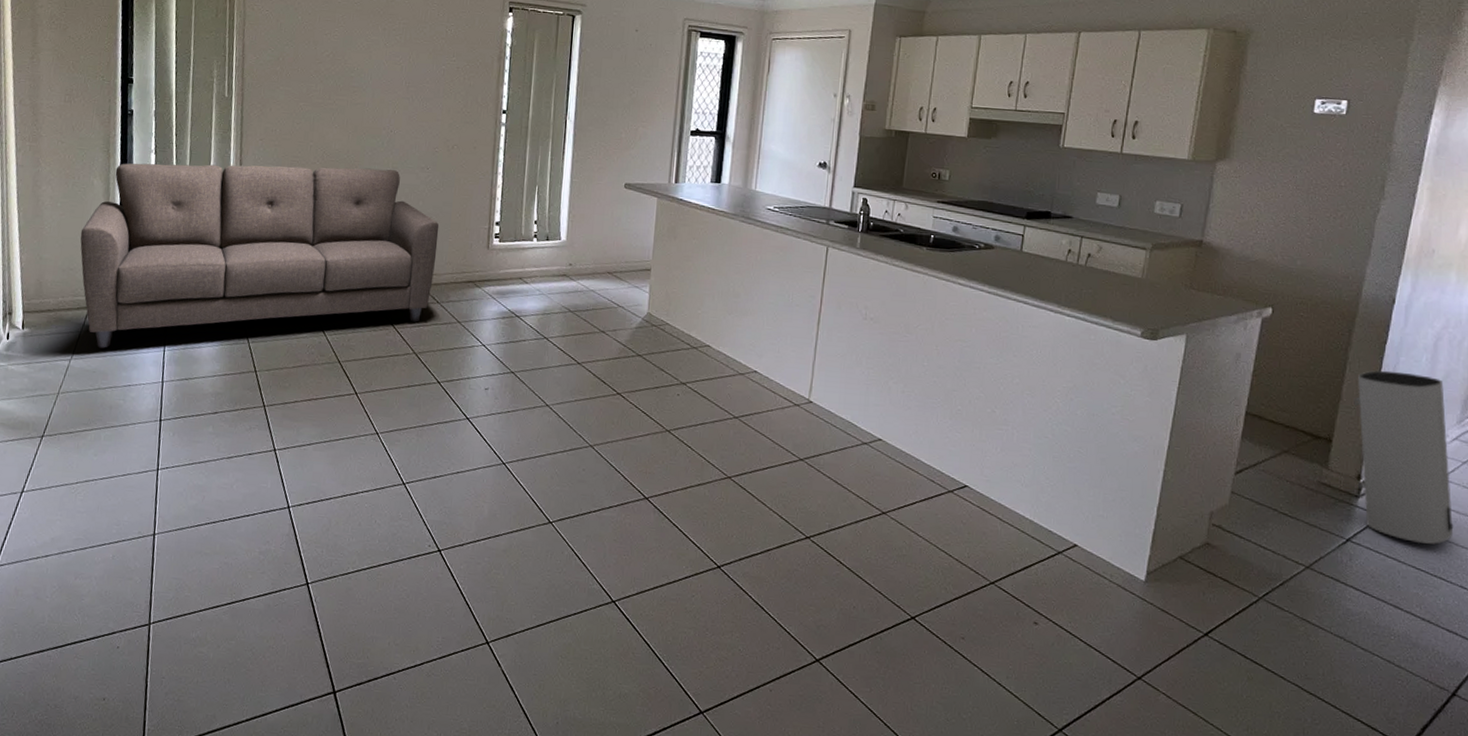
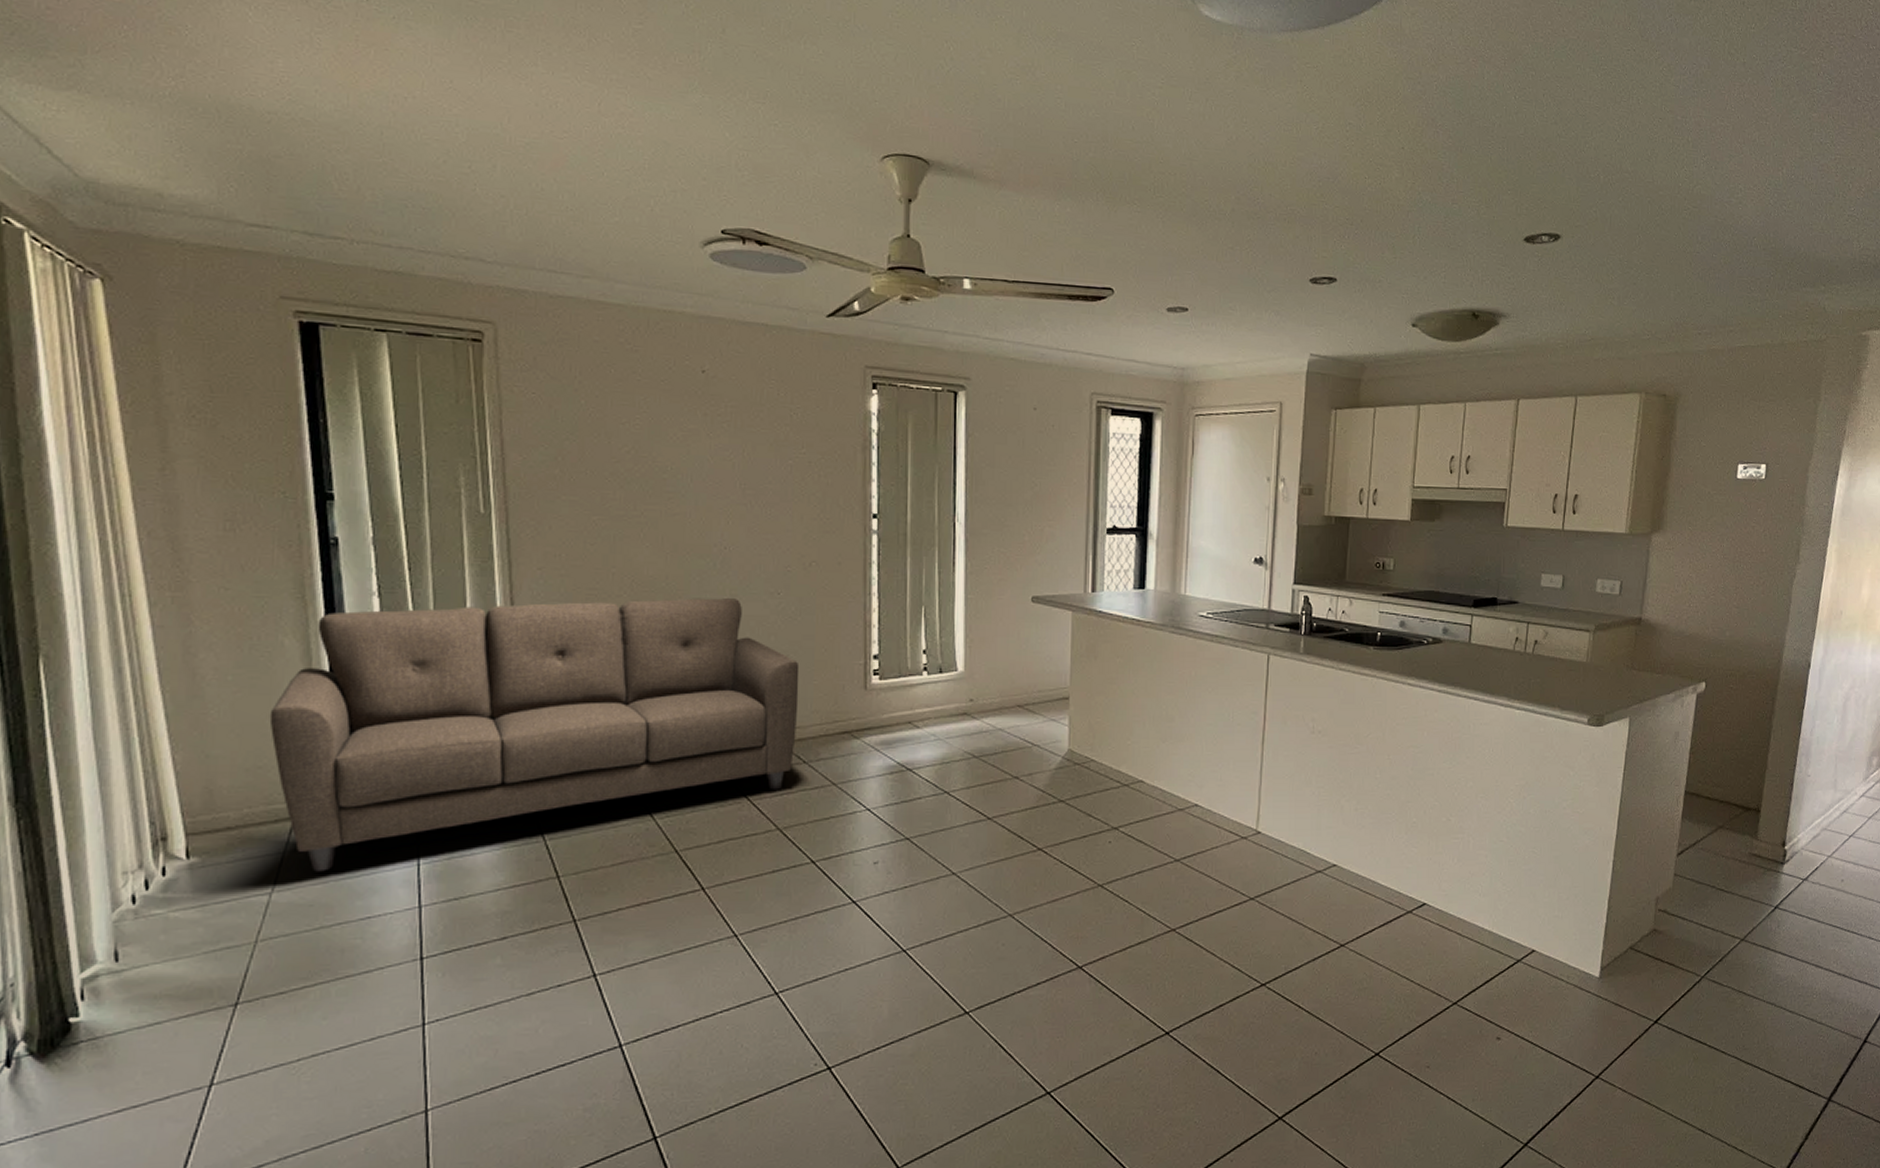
air purifier: present [1354,370,1454,545] -> none [1778,735,1862,901]

